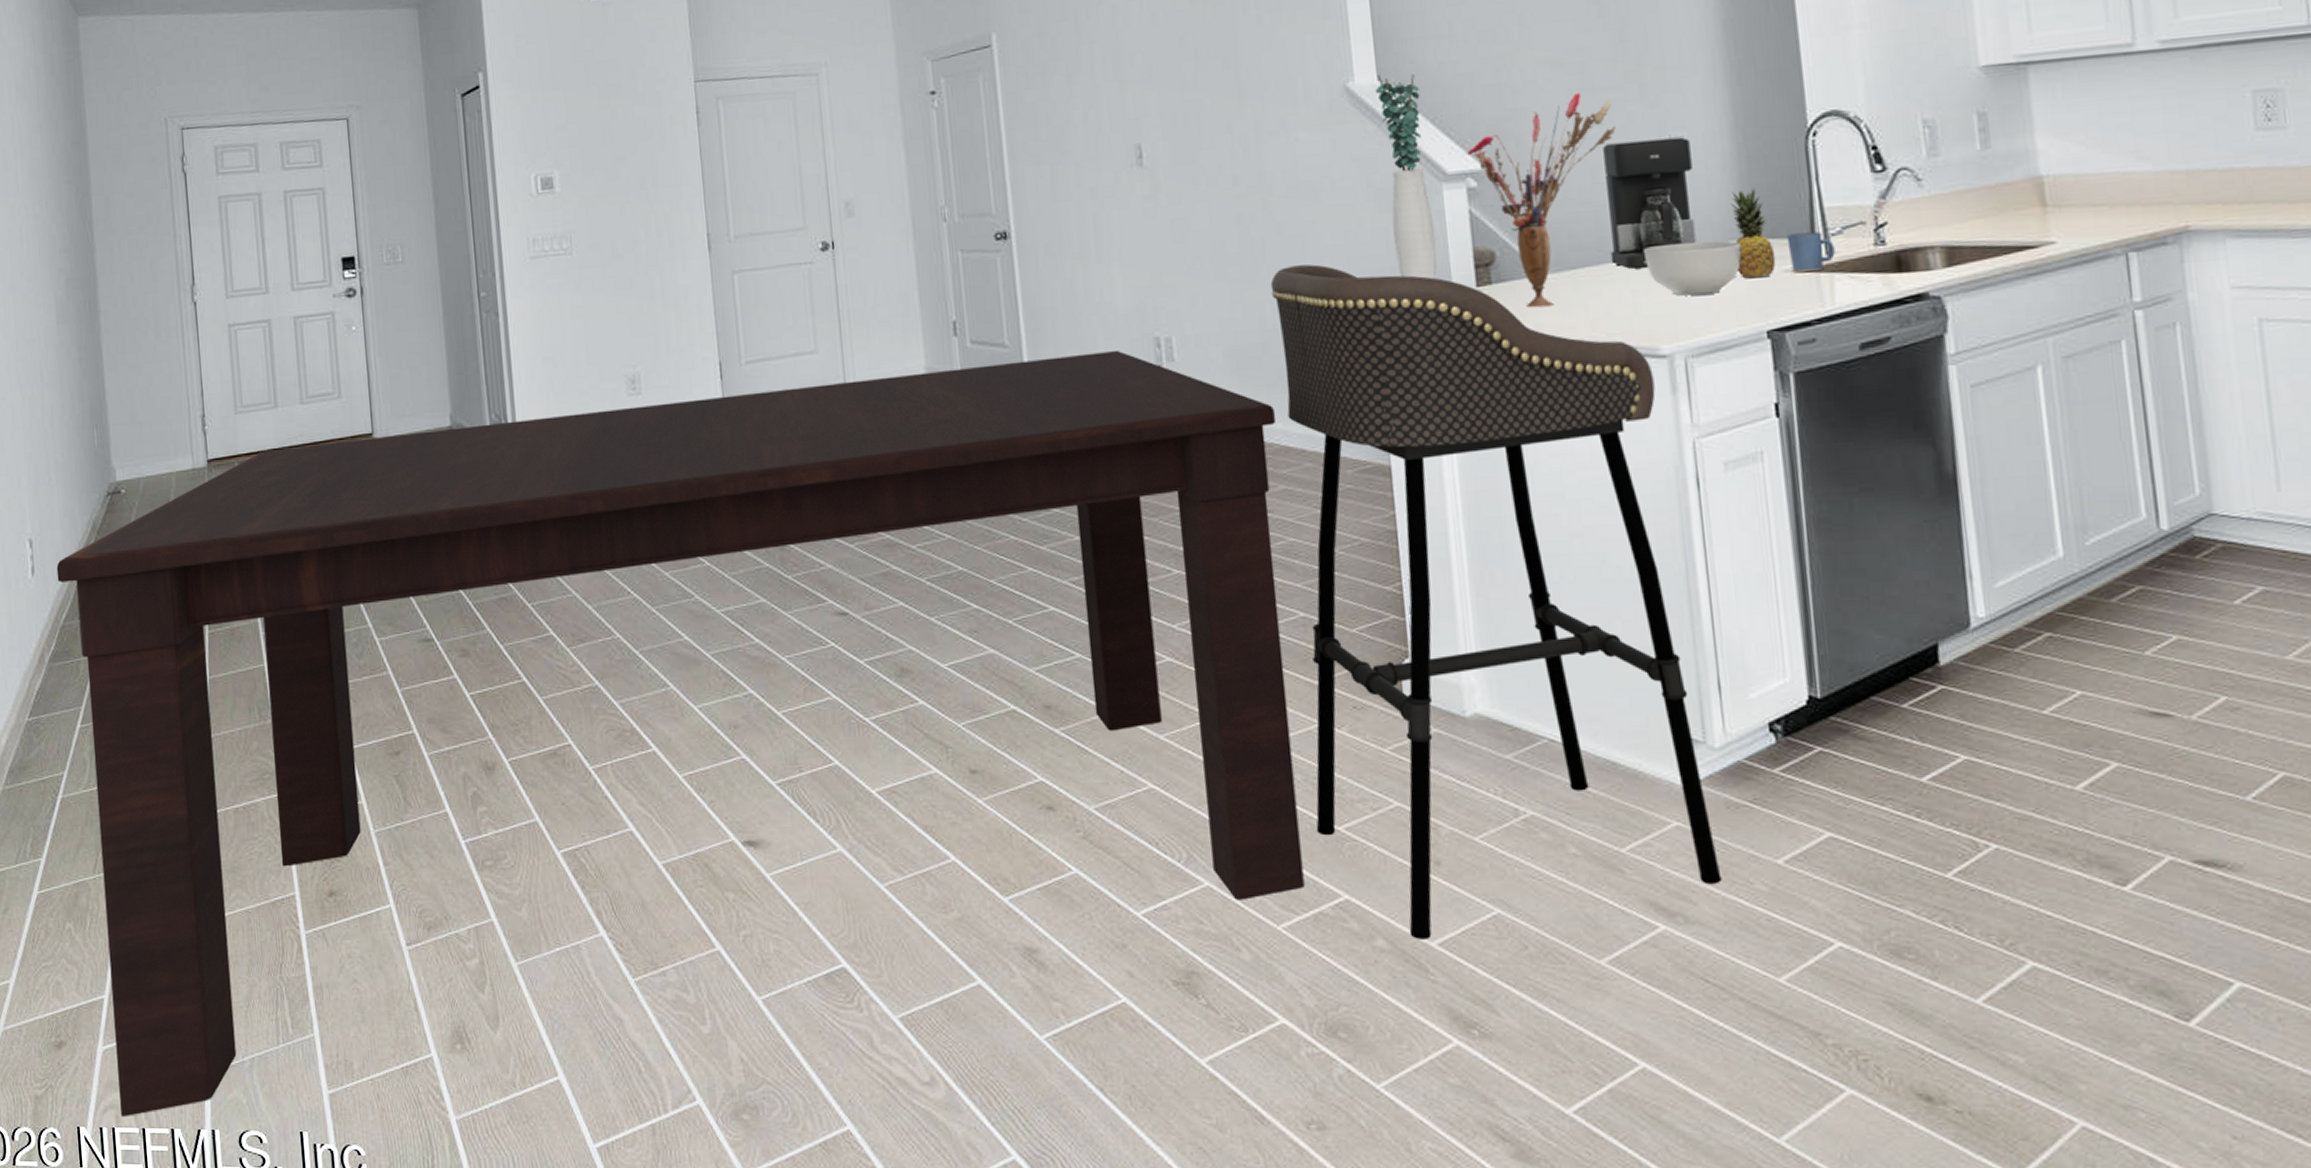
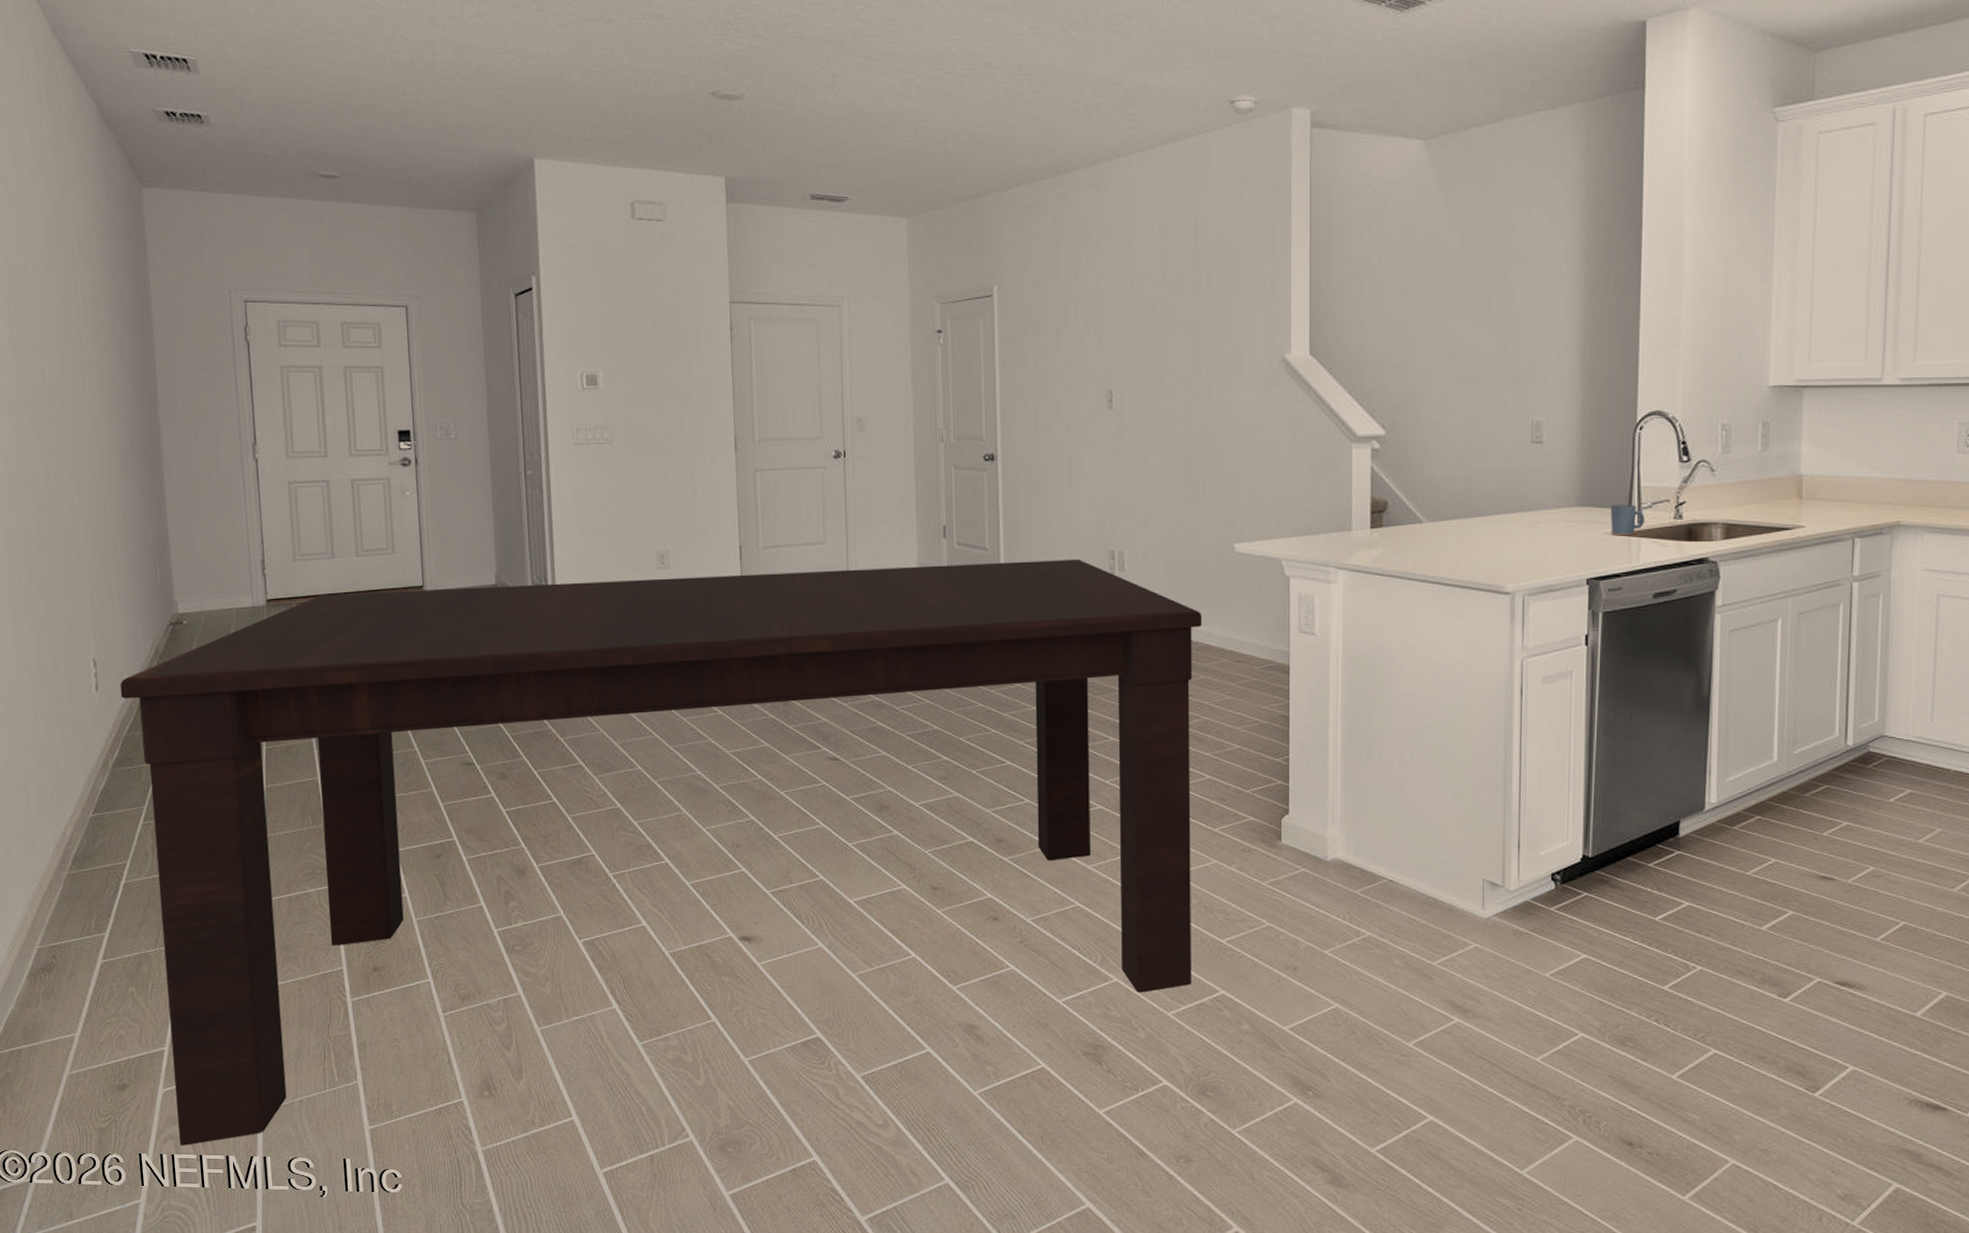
bar stool: present [1270,264,1722,939] -> none [1204,501,1504,1025]
vase: present [1374,74,1437,280] -> none [1306,350,1343,521]
bouquet: present [1465,92,1616,308] -> none [1373,379,1492,549]
coffee maker: present [1603,137,1696,270] -> none [1476,422,1547,524]
bowl: present [1642,240,1742,296] -> none [1501,505,1576,547]
fruit: present [1731,188,1776,279] -> none [1571,467,1600,538]

